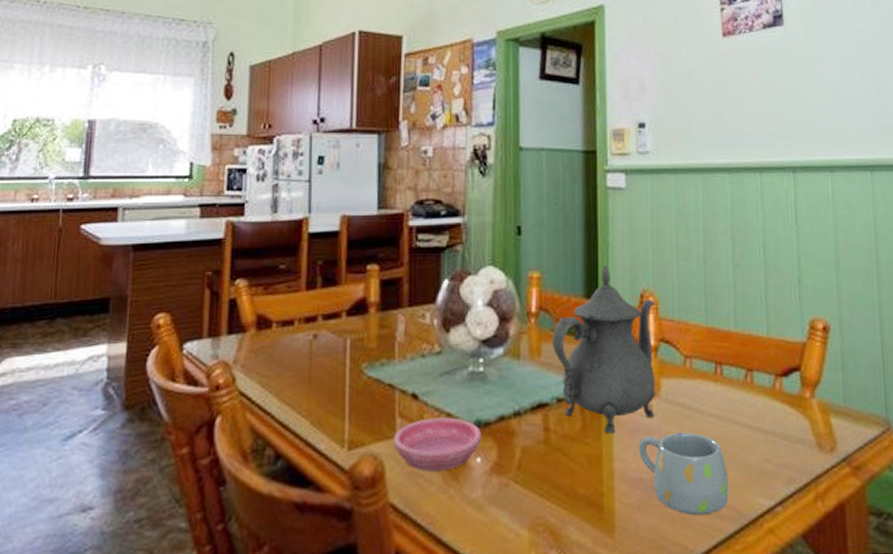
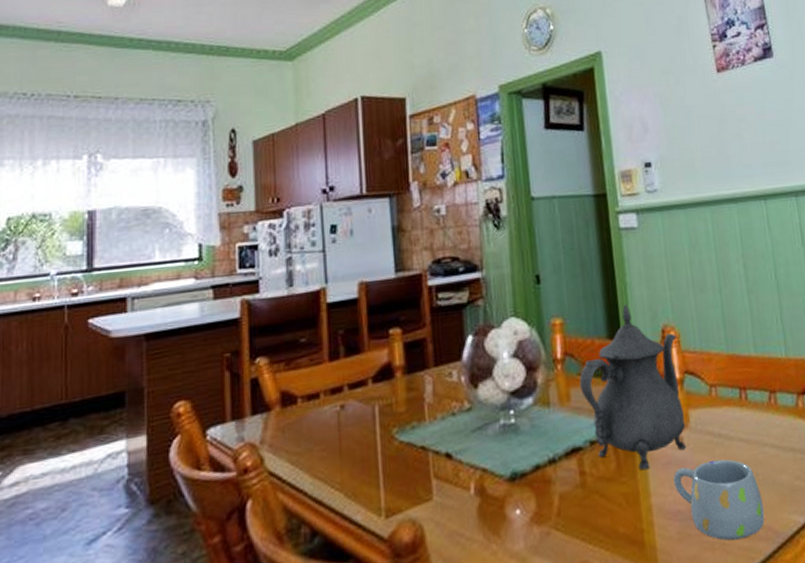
saucer: present [393,417,482,472] -> none [431,472,520,530]

